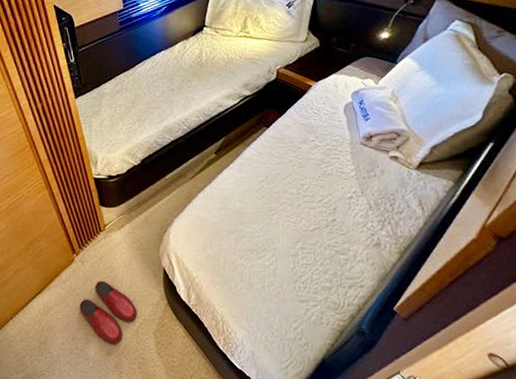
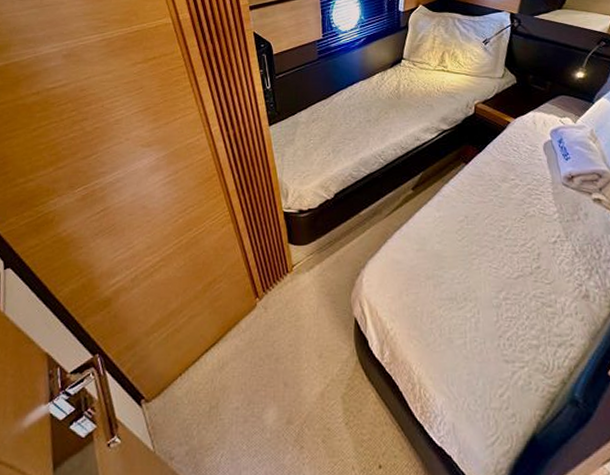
slippers: present [79,280,138,344] -> none [259,331,324,410]

